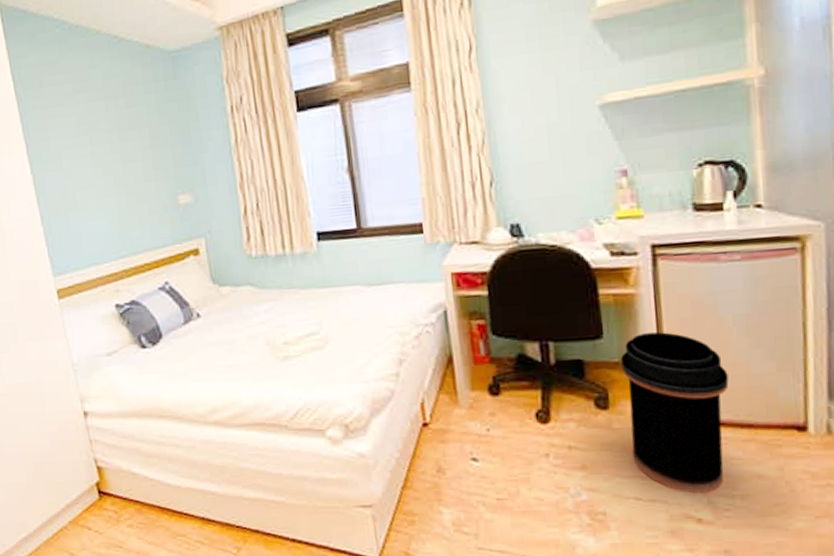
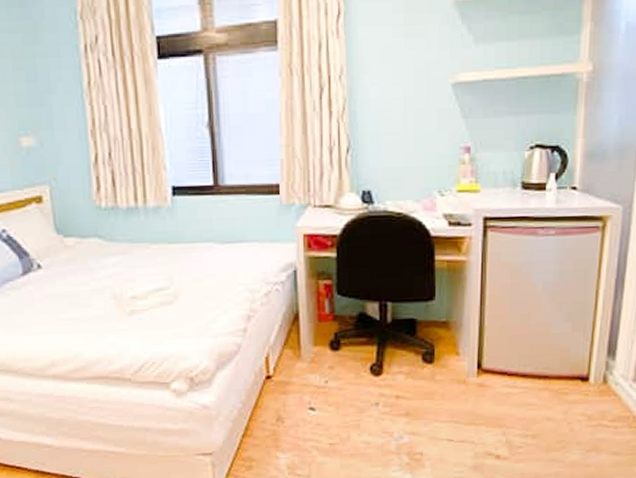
trash can: present [621,332,729,494] -> none [448,296,534,435]

